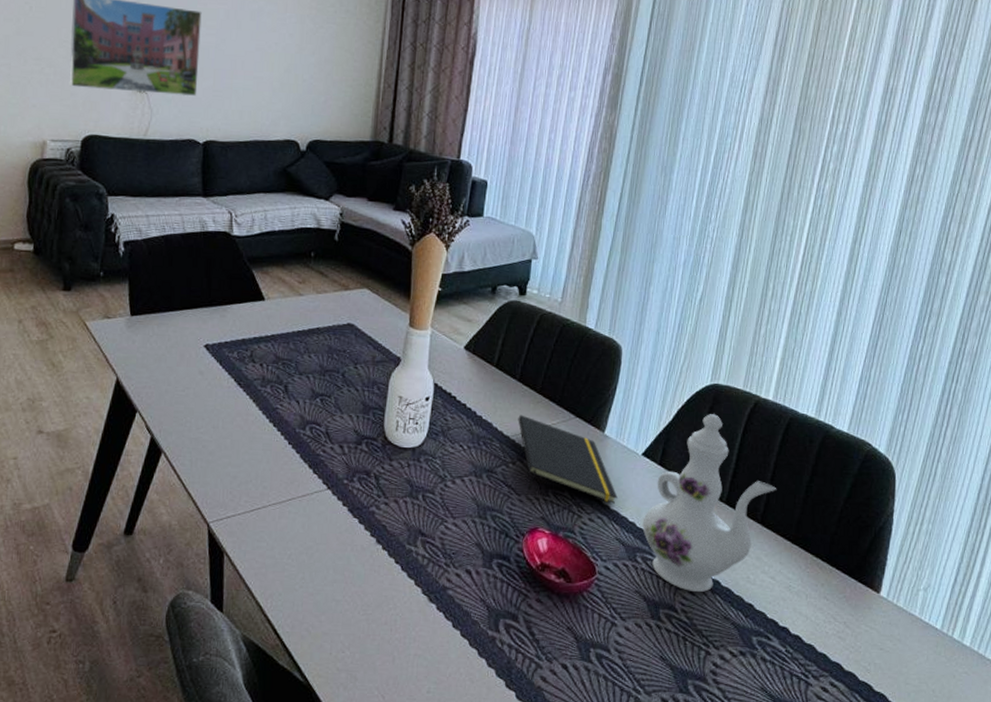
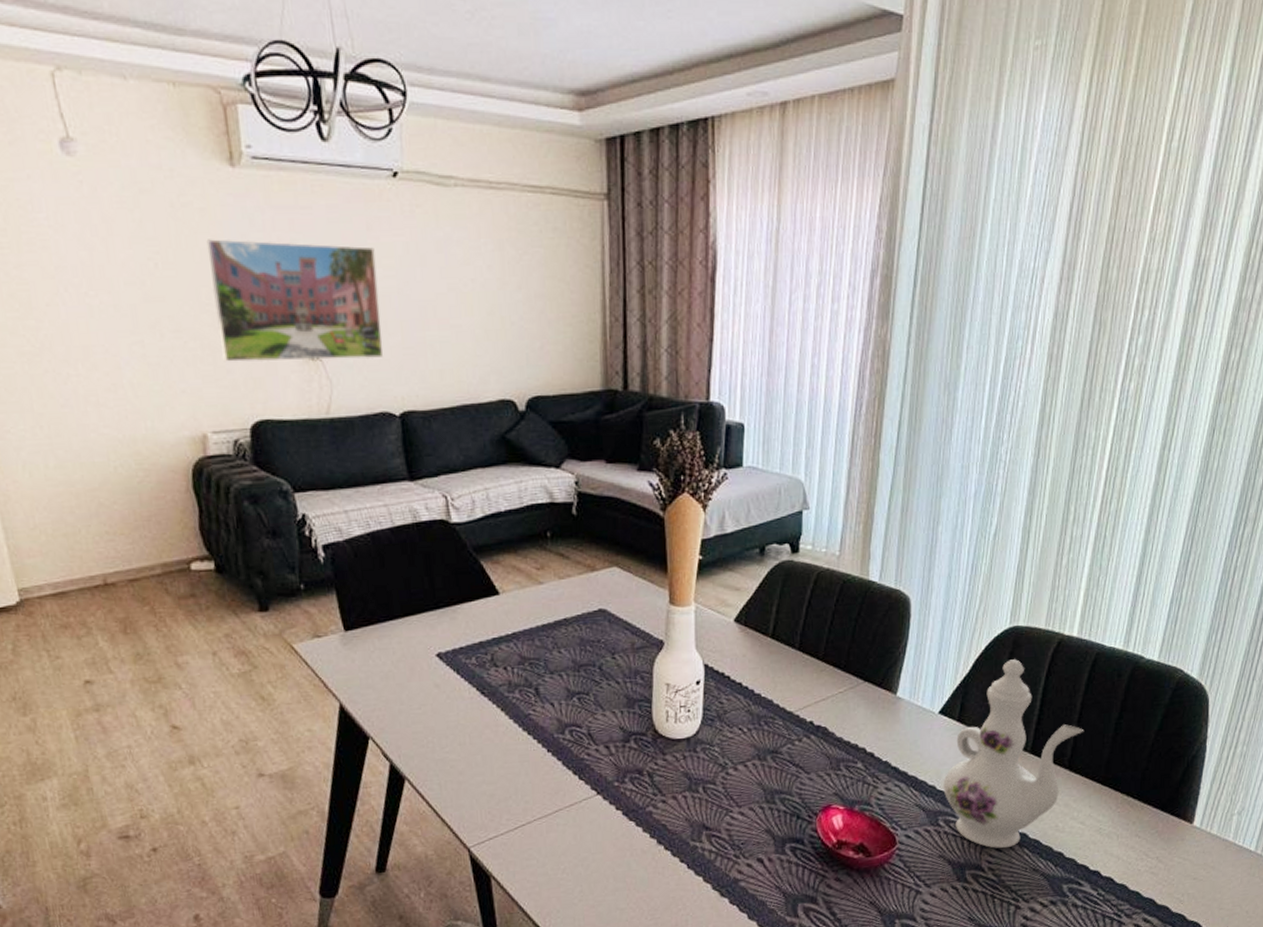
notepad: present [518,415,618,504] -> none [801,686,915,769]

